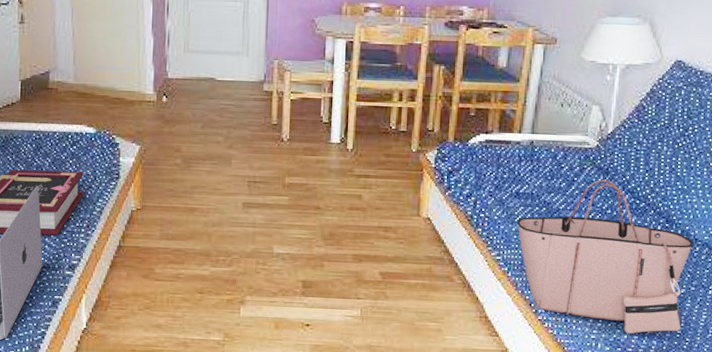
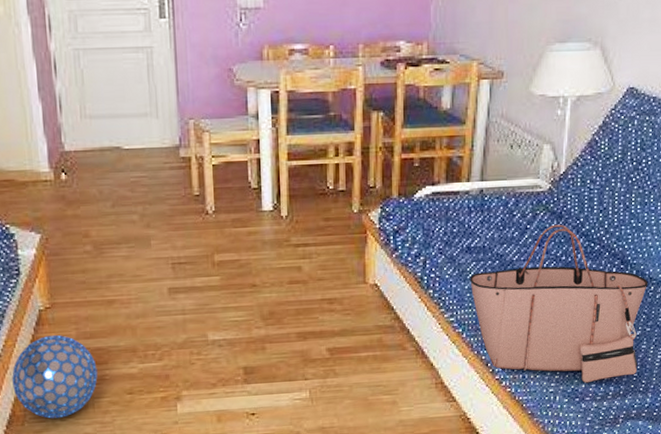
ball: none [101,234,175,308] -> present [12,335,98,419]

